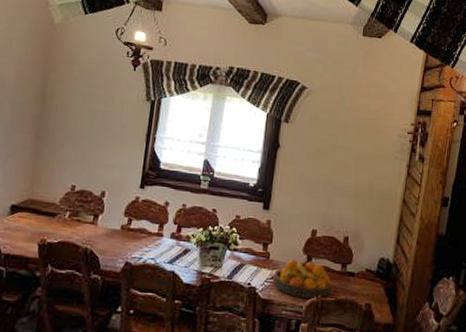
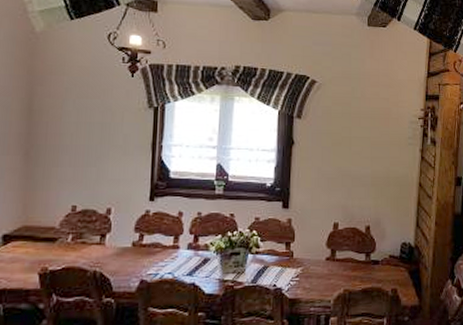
fruit bowl: present [274,259,331,299] -> none [300,254,356,292]

